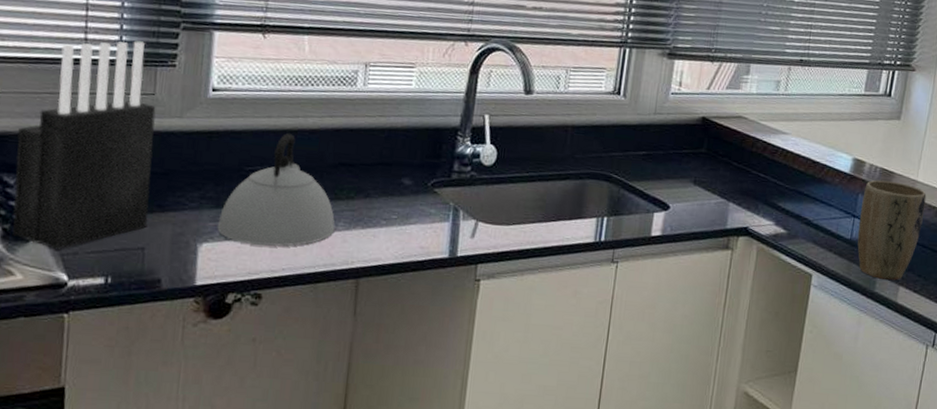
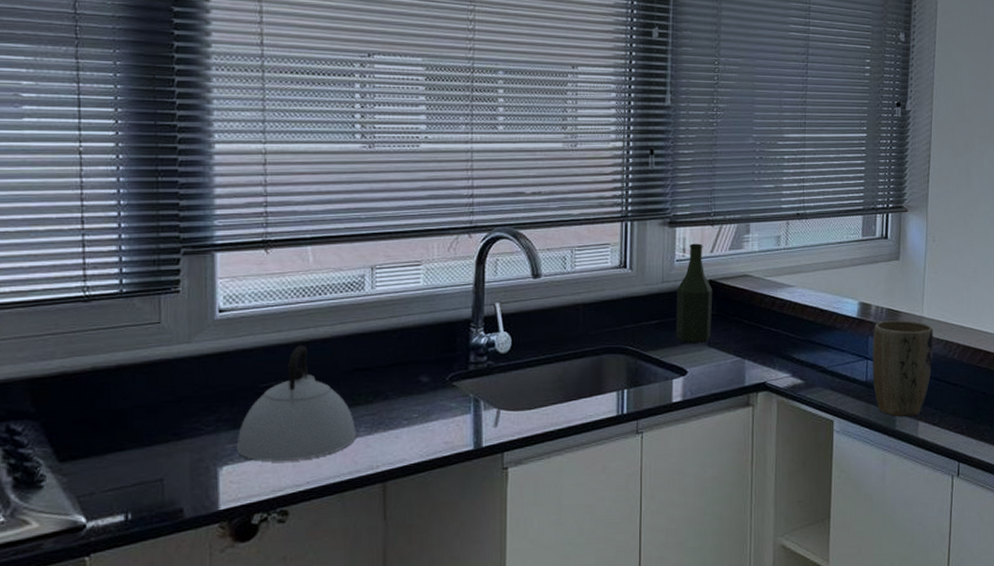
knife block: present [12,41,156,250] -> none [21,271,165,493]
bottle: none [662,78,705,180] -> present [676,243,713,343]

